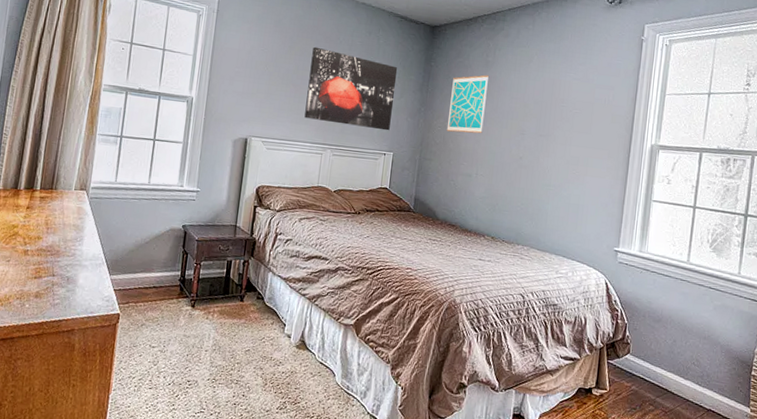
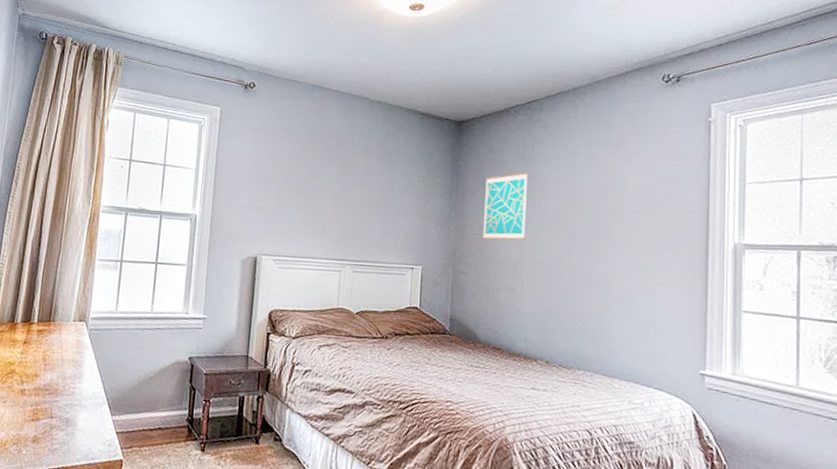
wall art: present [304,46,398,131] -> none [319,152,422,242]

